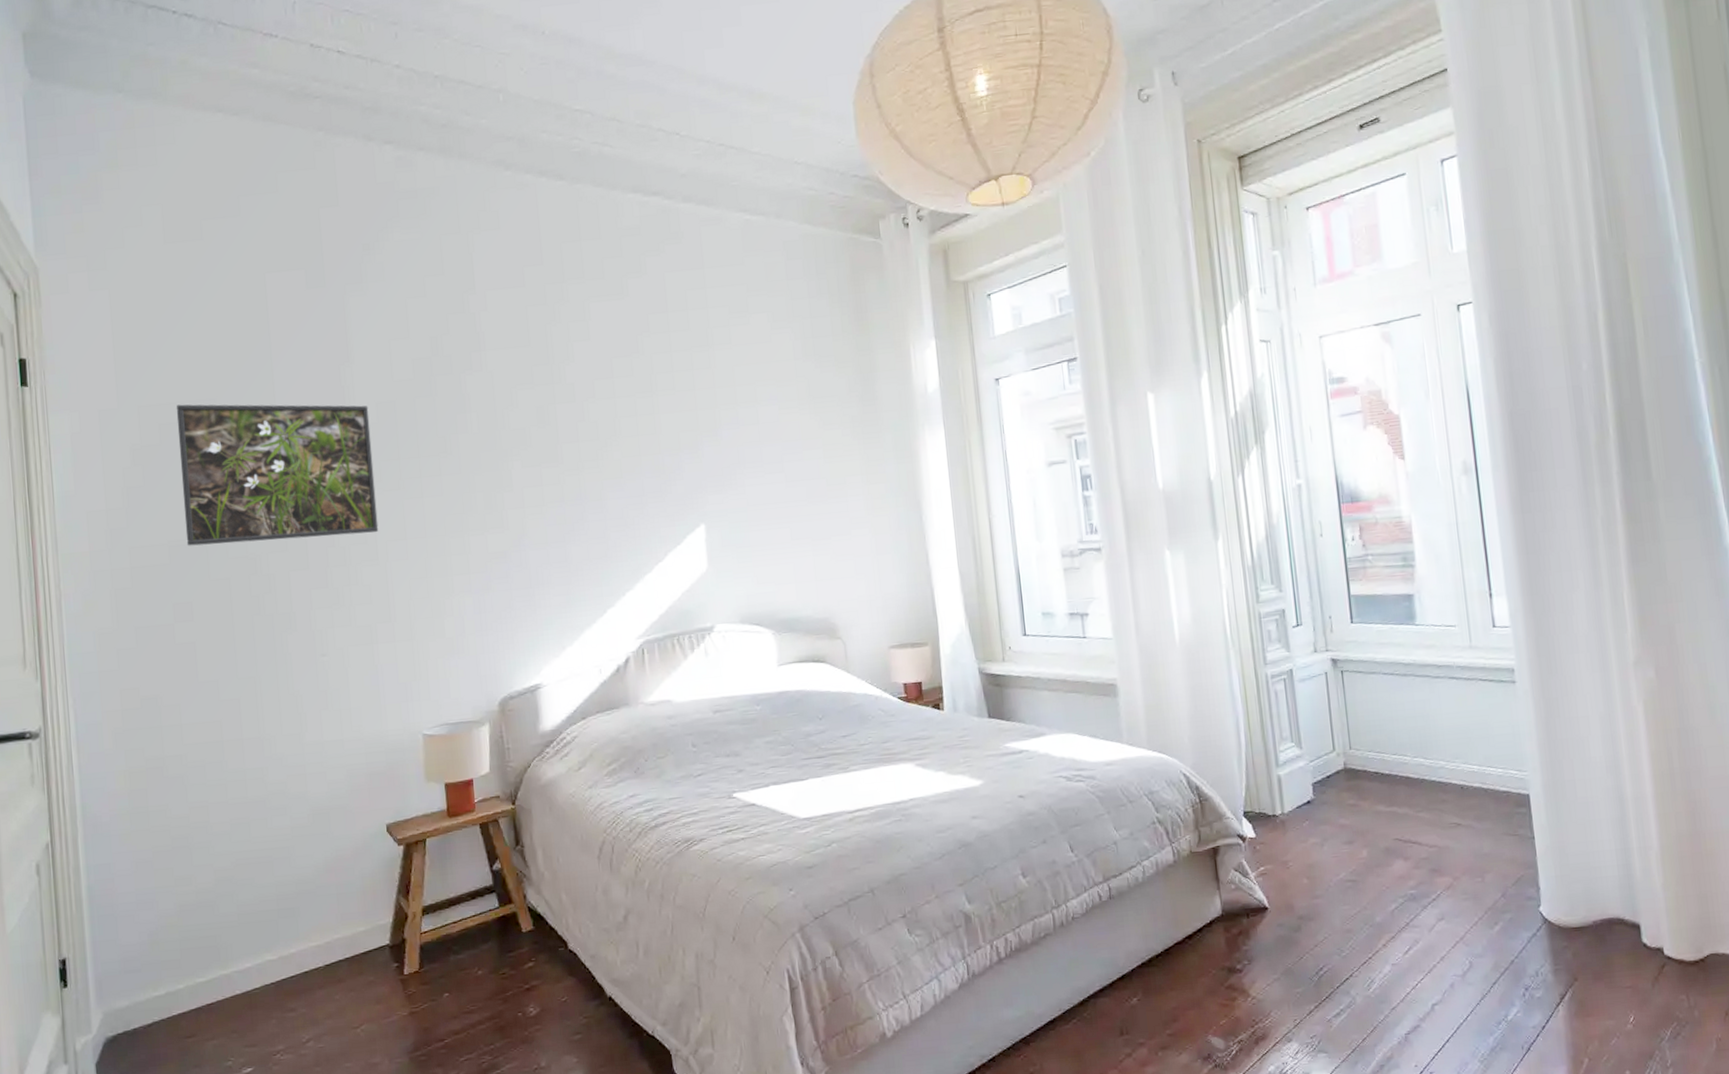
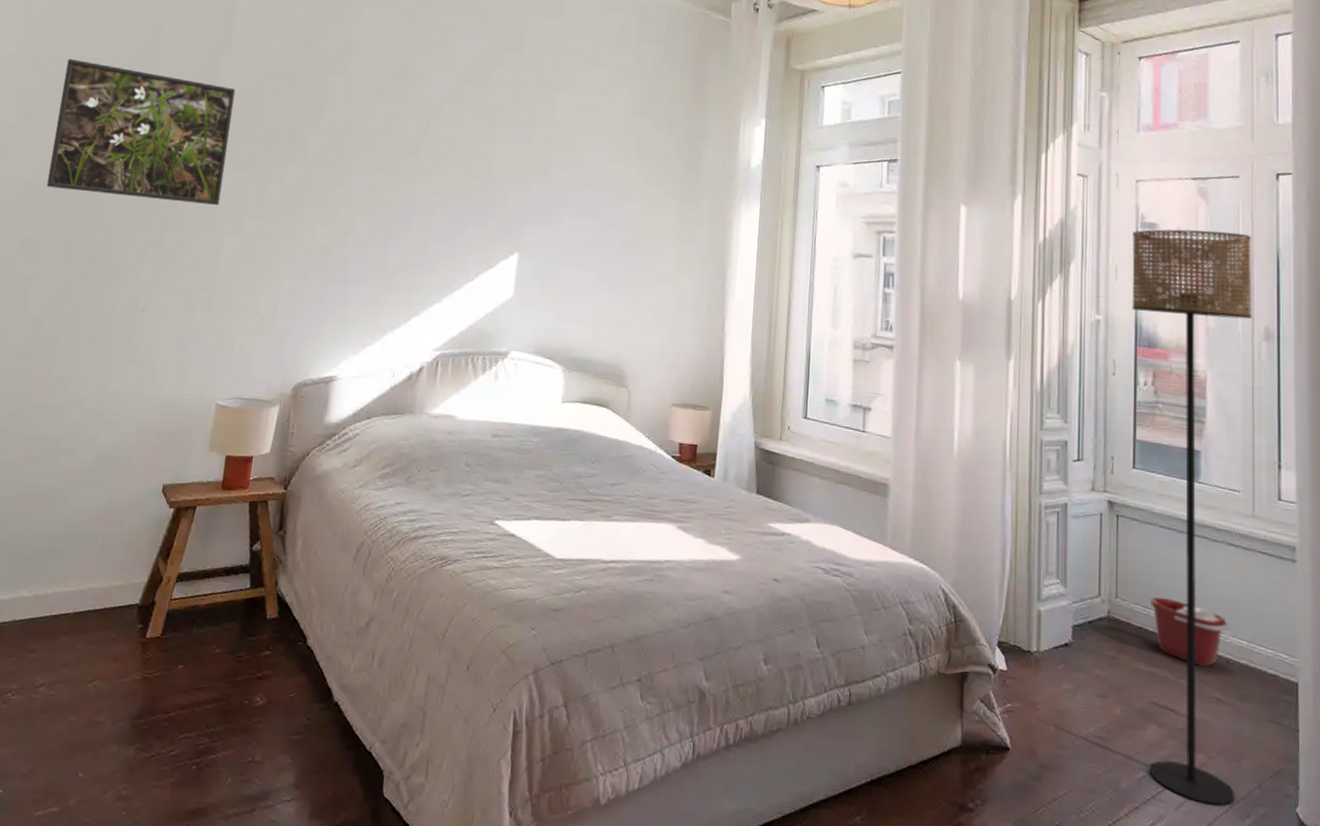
floor lamp: none [1322,372,1483,921] -> present [1132,229,1253,806]
bucket: none [1382,739,1459,797] -> present [1149,597,1228,667]

